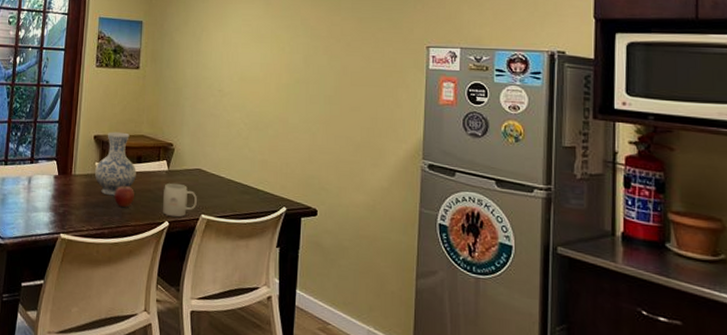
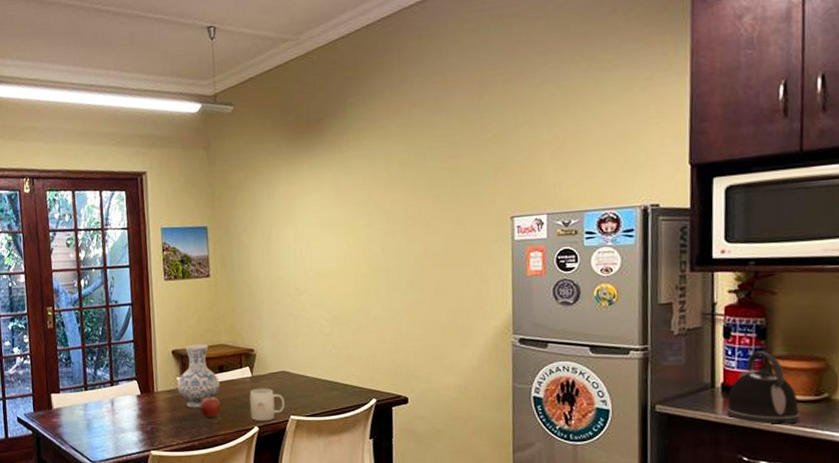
kettle: none [626,204,698,282] -> present [726,351,801,425]

